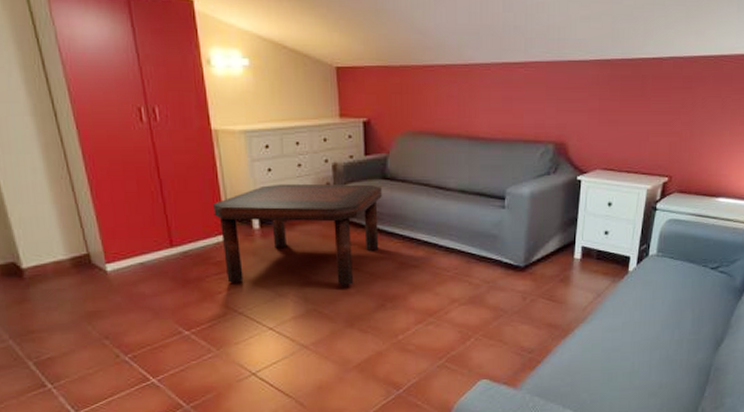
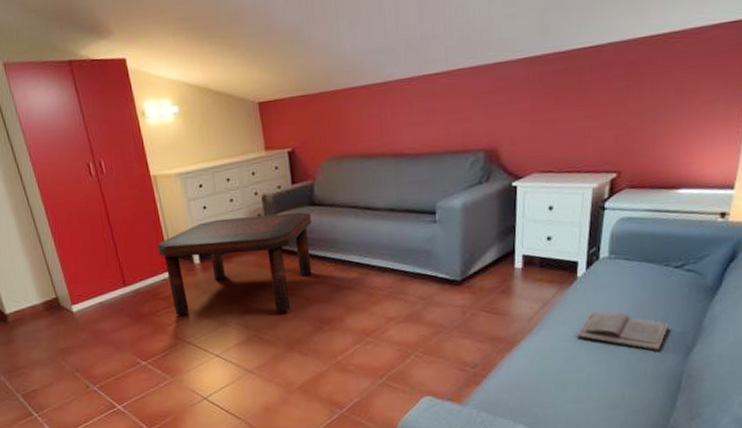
book: none [624,305,703,345] -> present [576,312,668,351]

